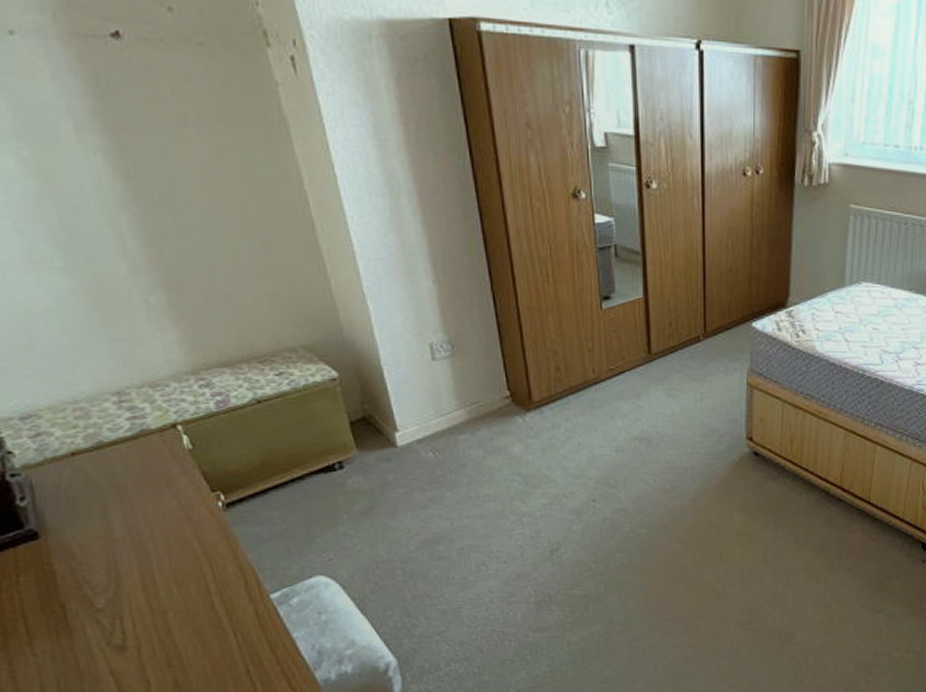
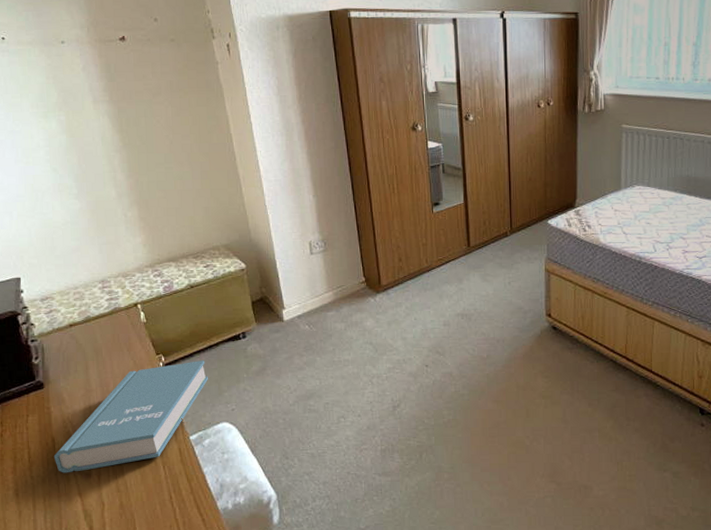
book: none [65,498,292,648] -> present [53,360,208,473]

